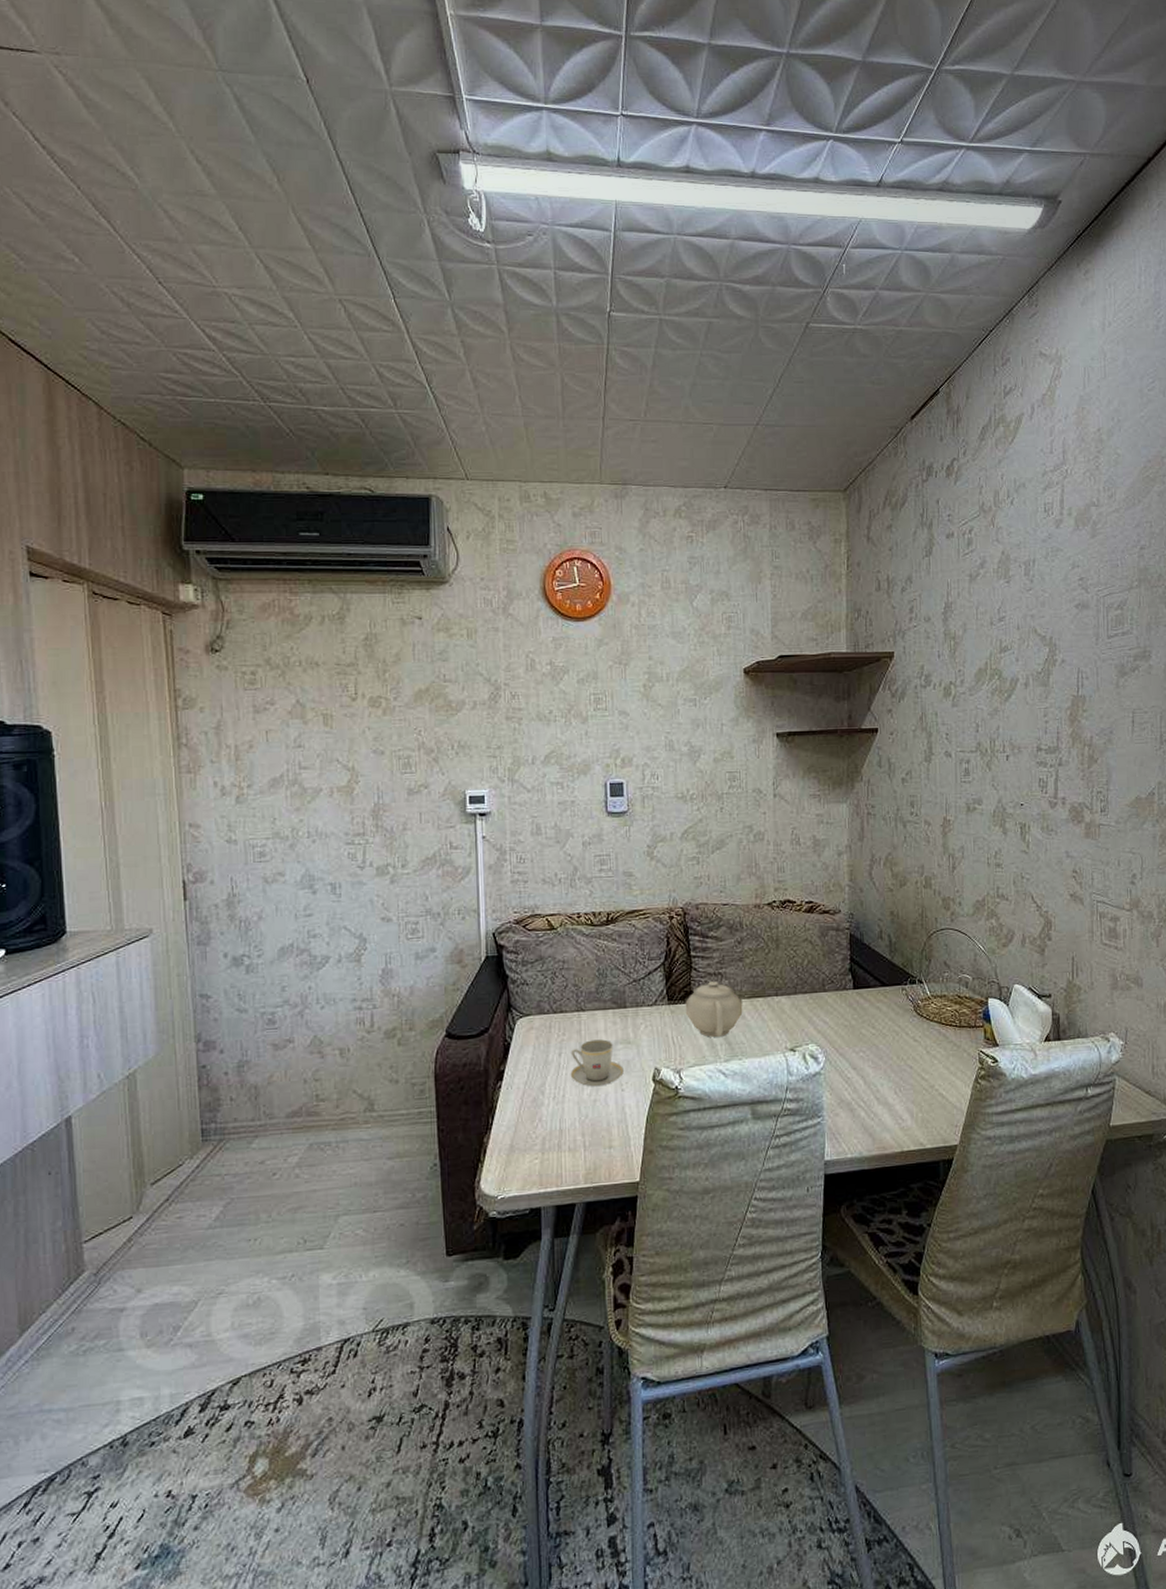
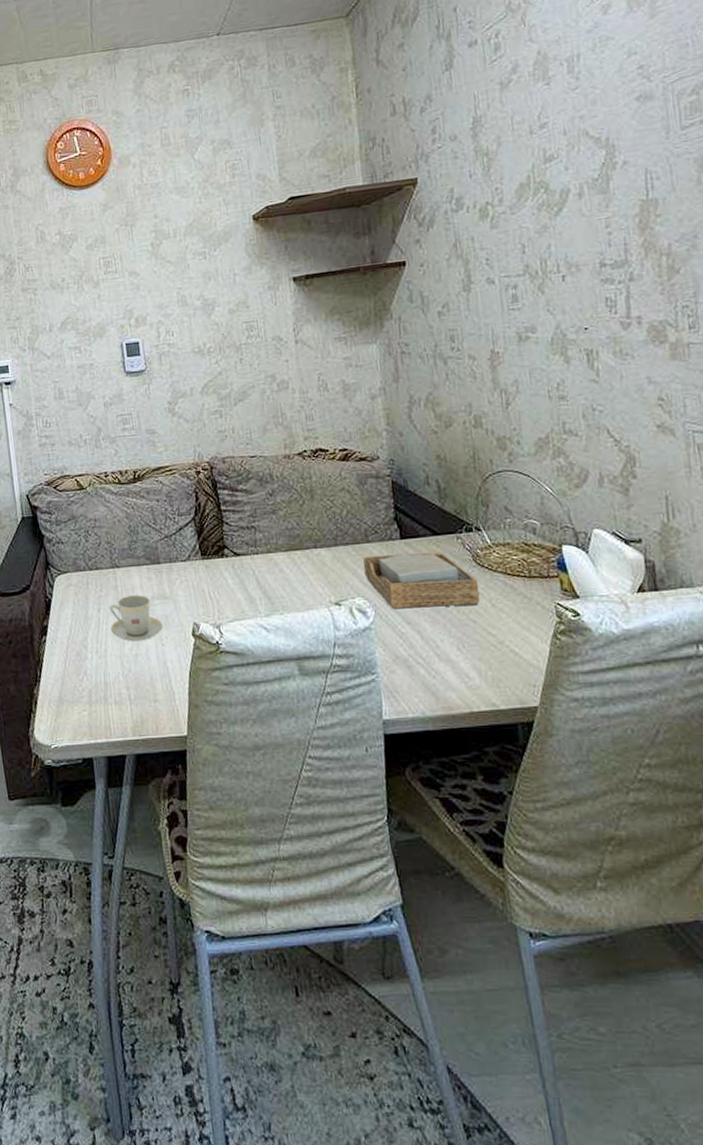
teapot: present [685,981,743,1037] -> none [219,535,281,592]
napkin holder: none [818,1002,917,1055] -> present [362,552,480,609]

